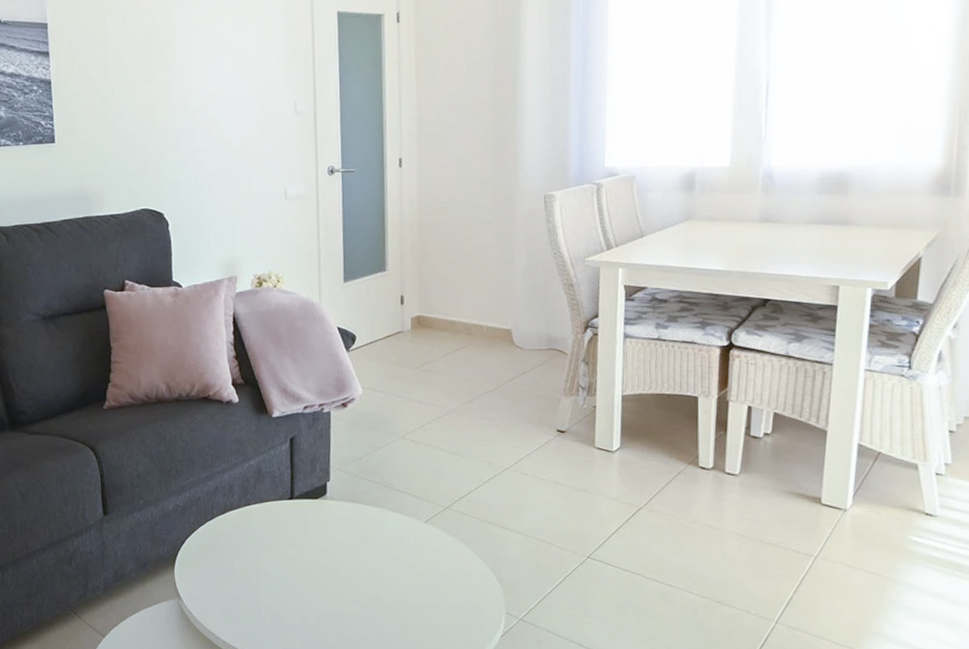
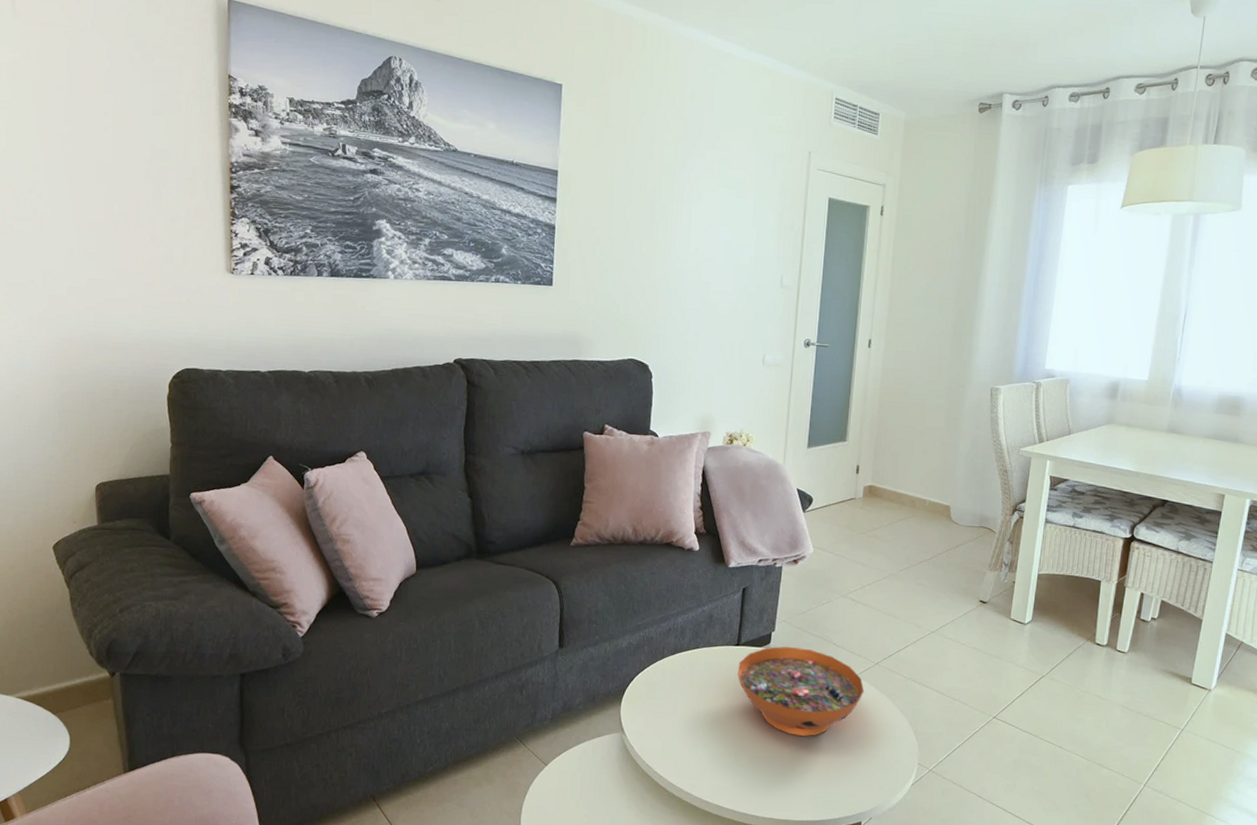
decorative bowl: none [294,496,436,590] -> present [738,646,864,736]

